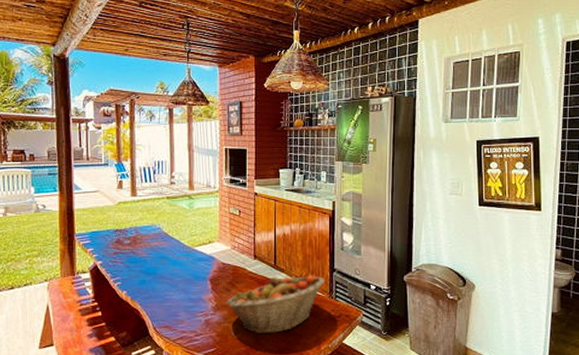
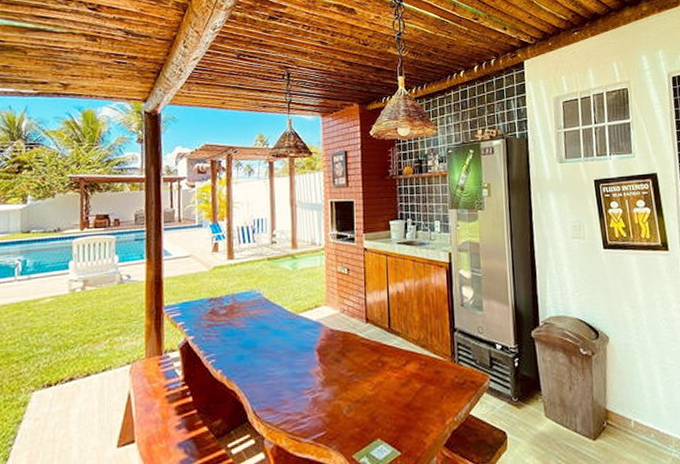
fruit basket: present [225,275,326,333] -> none [335,337,446,410]

